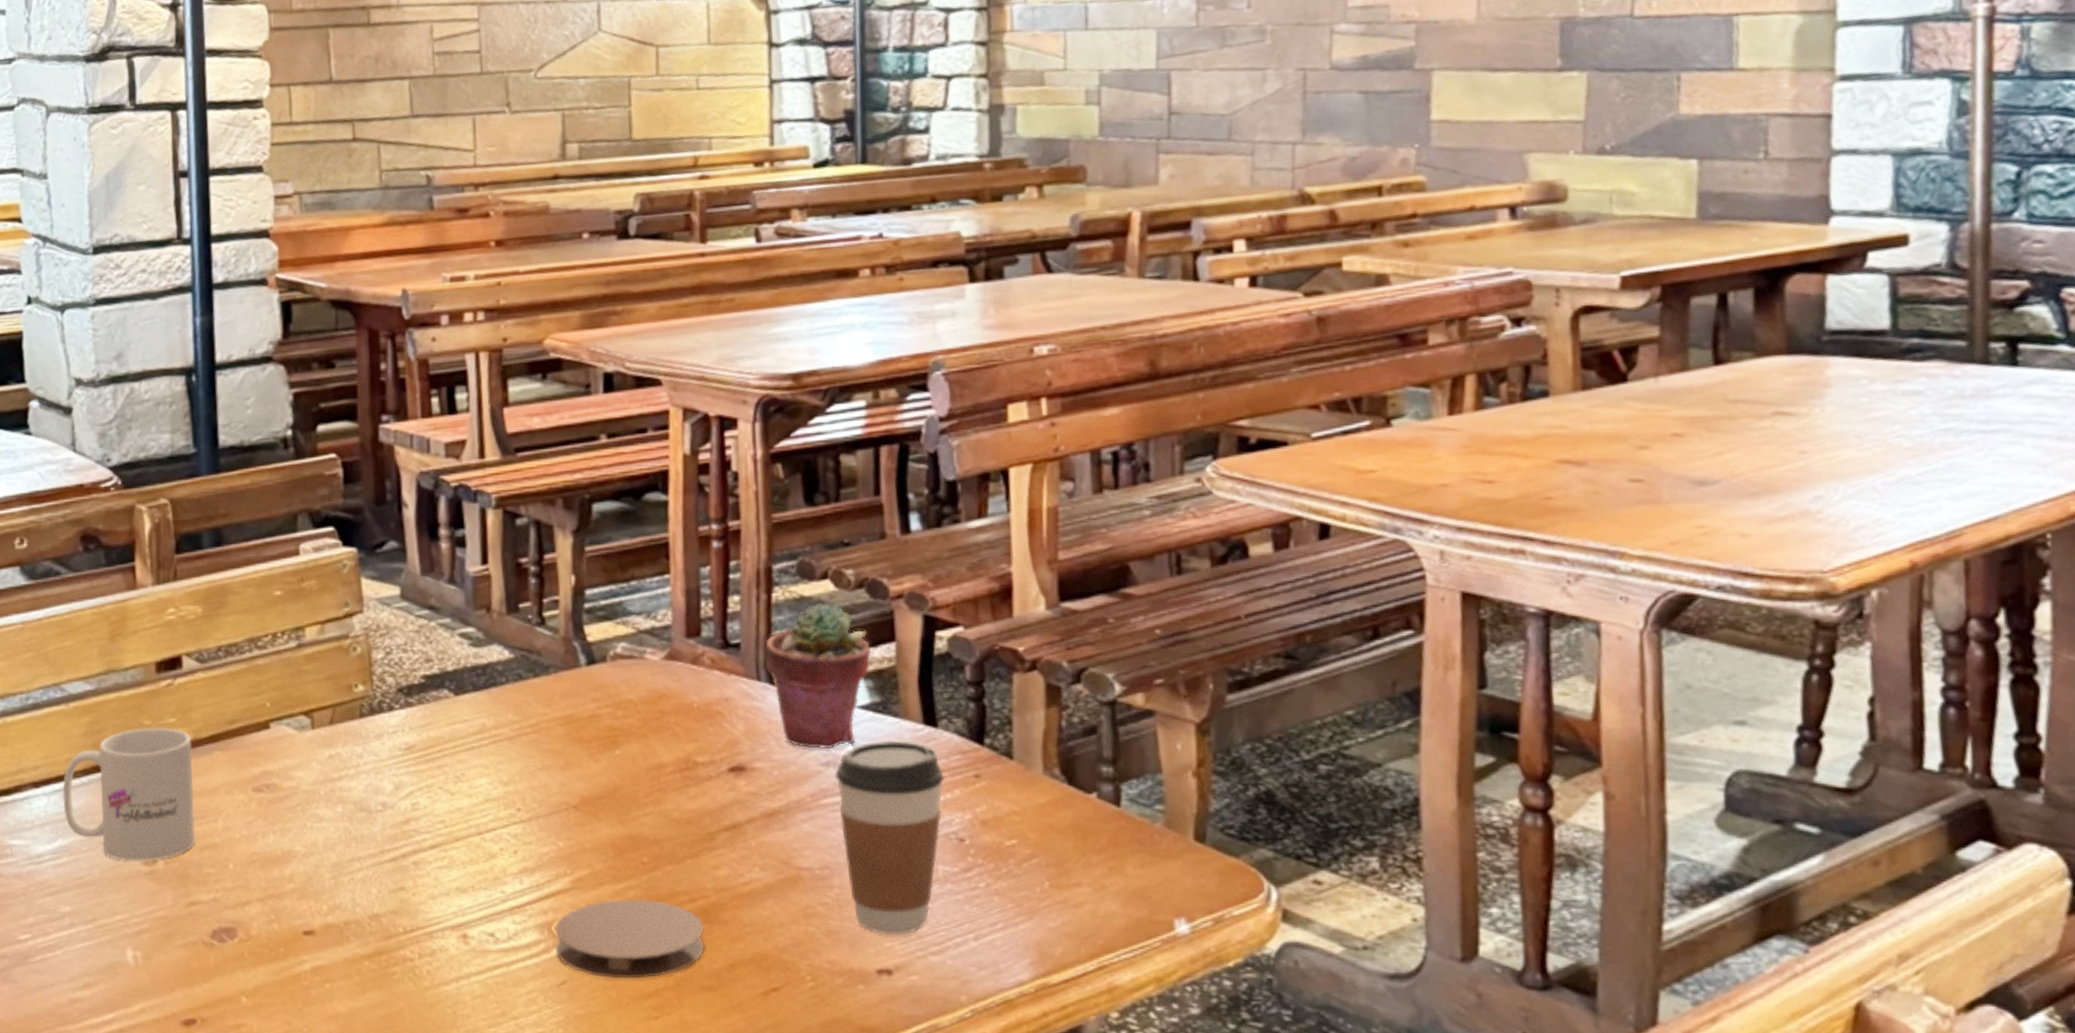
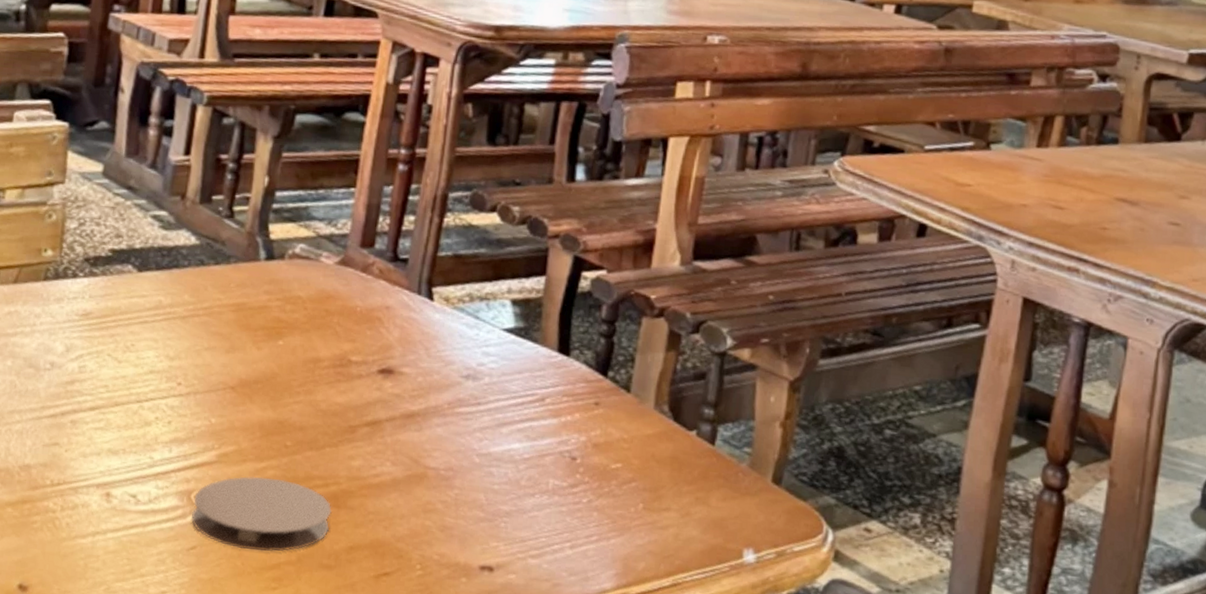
potted succulent: present [764,603,871,750] -> none [427,232,523,364]
coffee cup: present [835,740,944,935] -> none [468,362,568,538]

